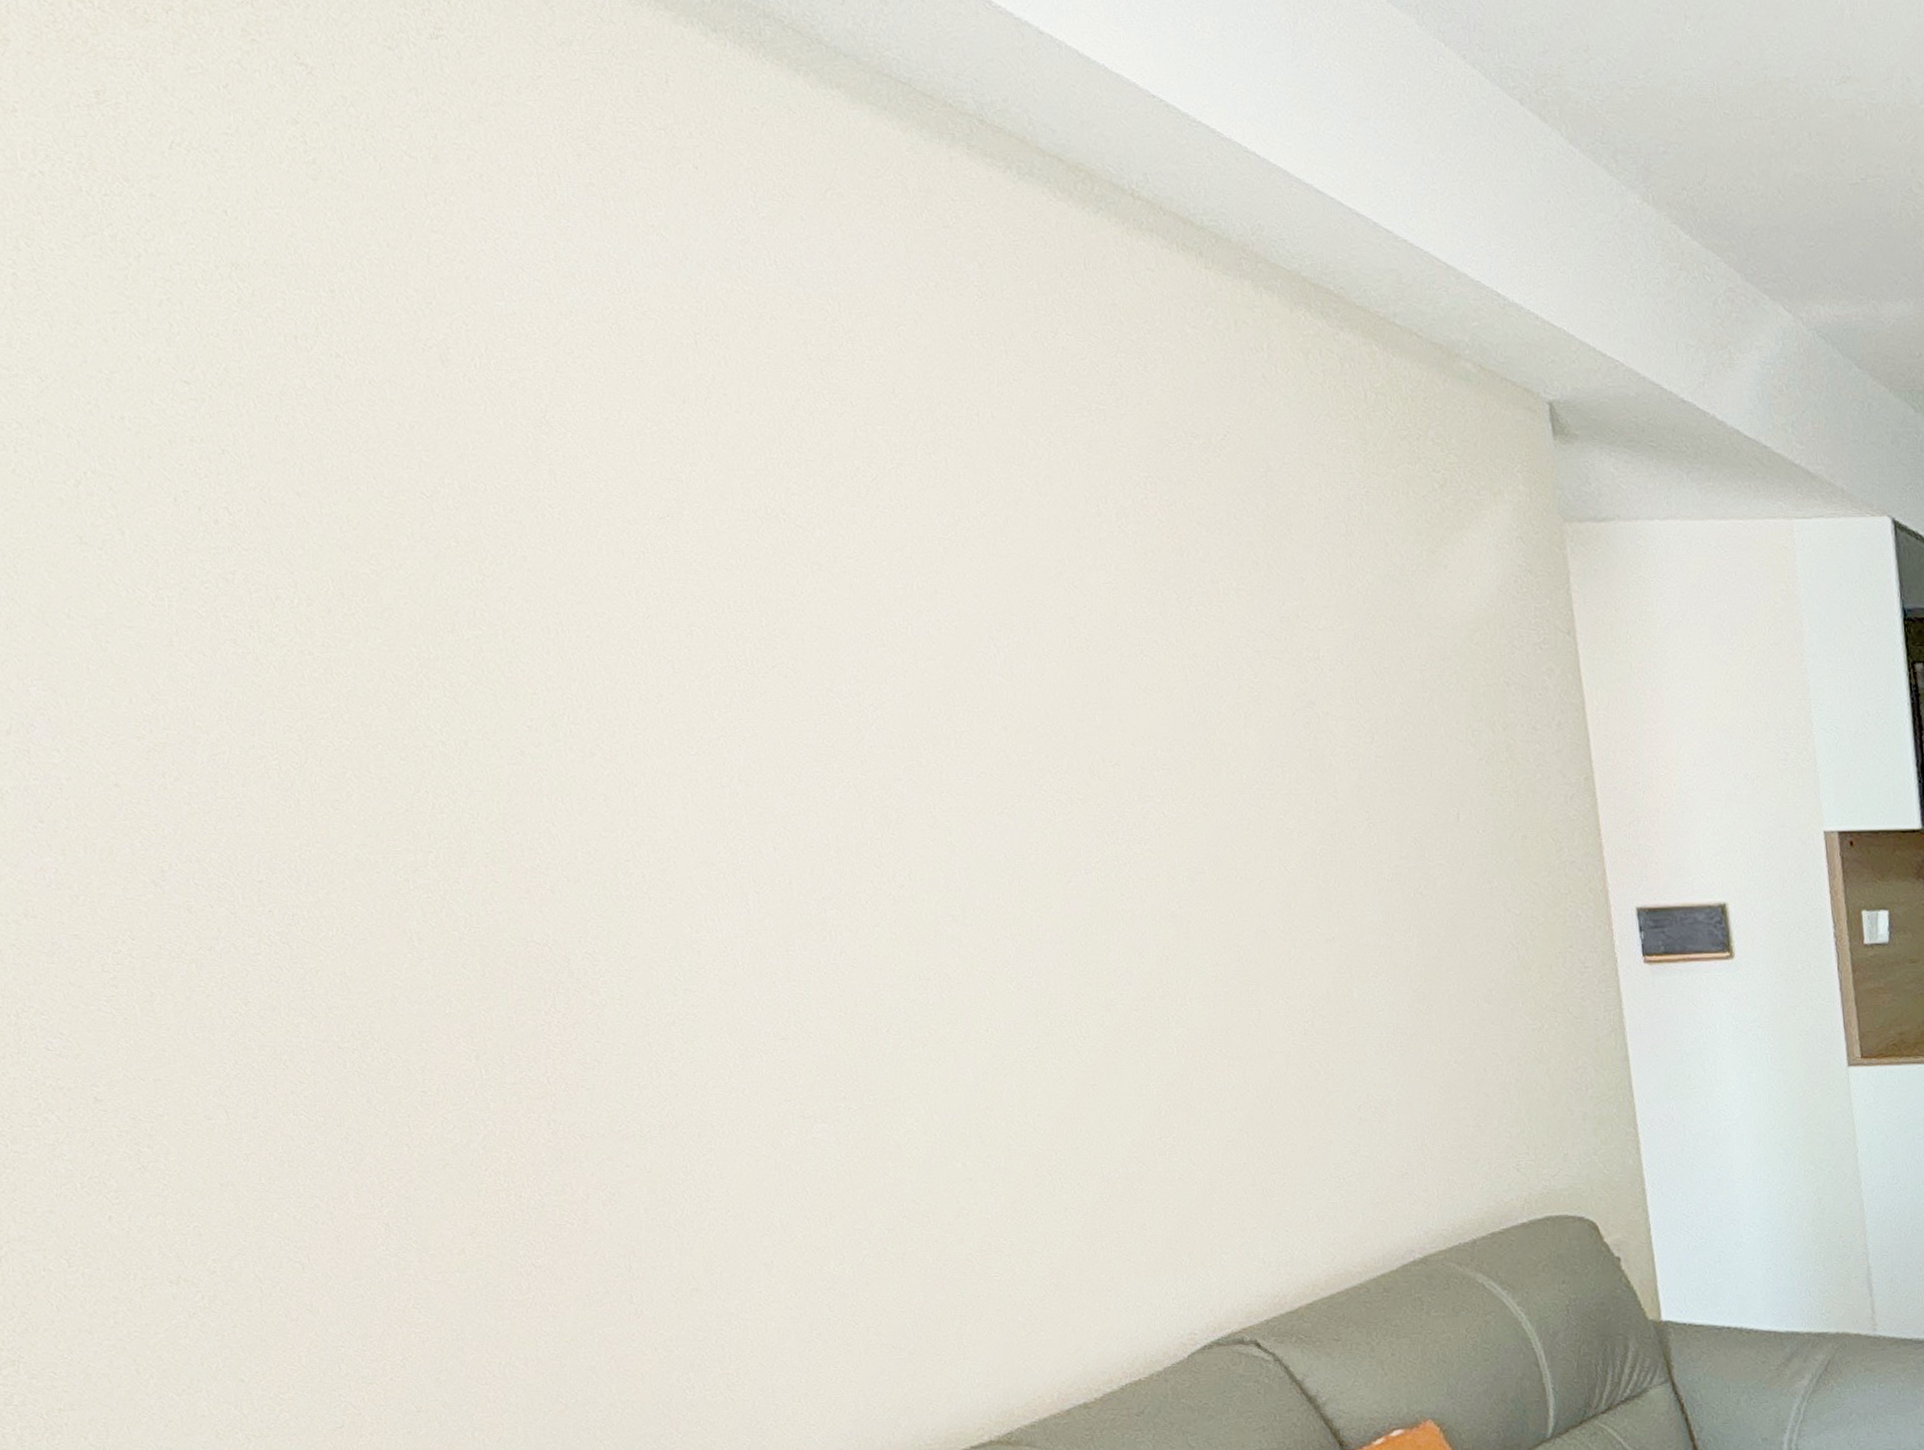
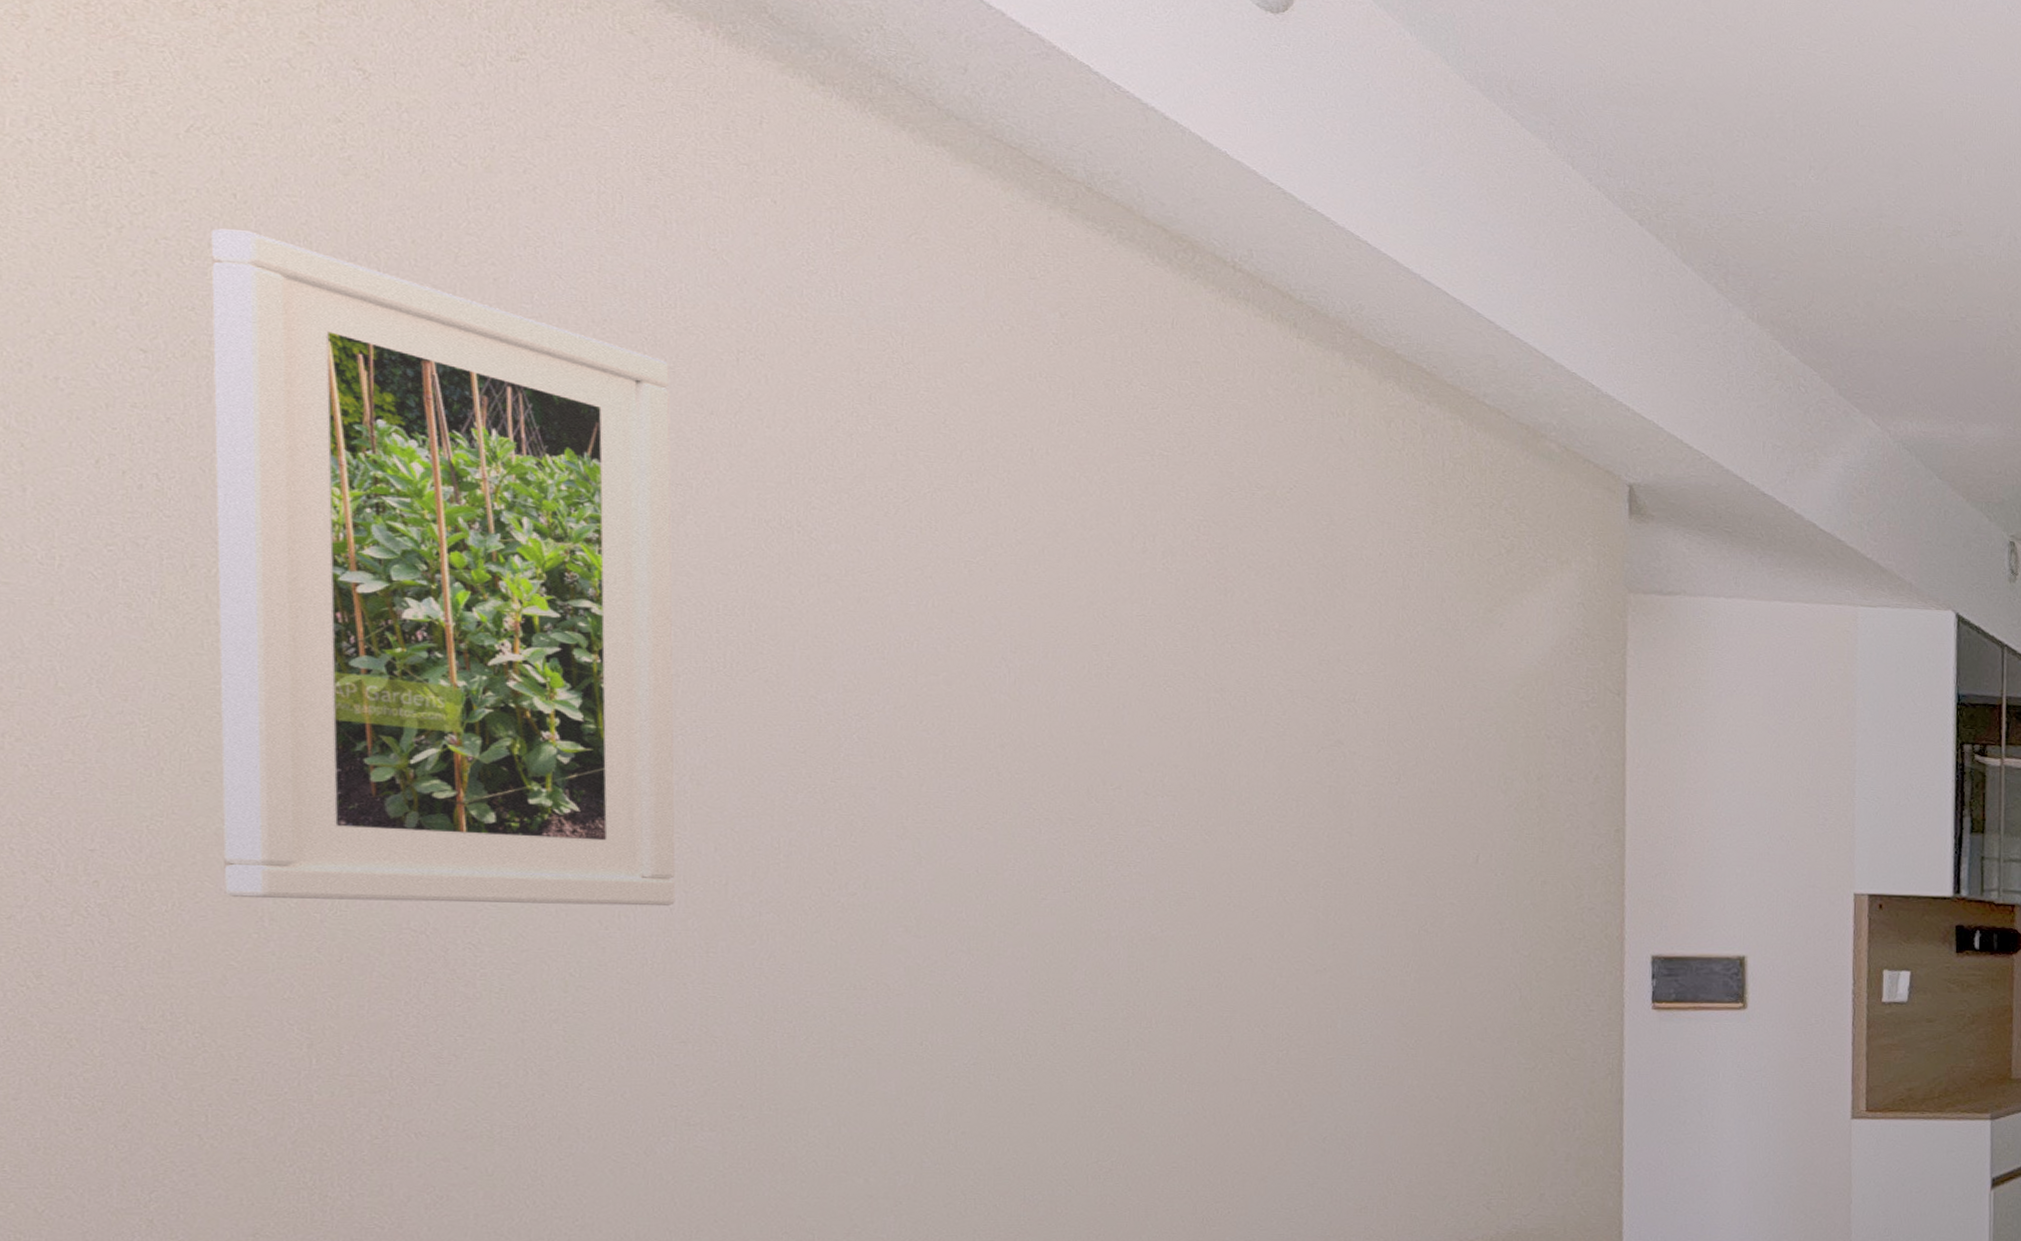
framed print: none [214,249,750,920] -> present [210,228,676,907]

